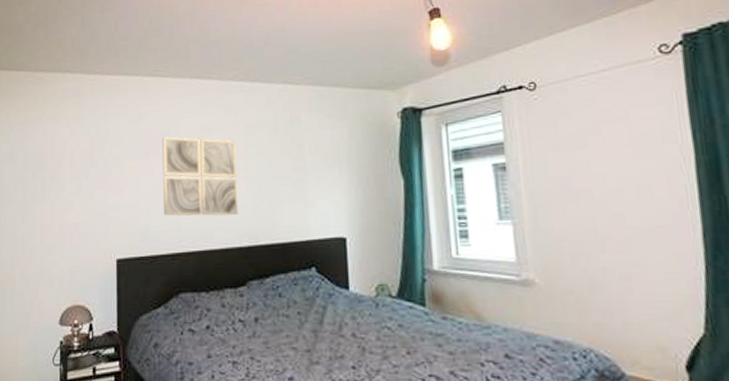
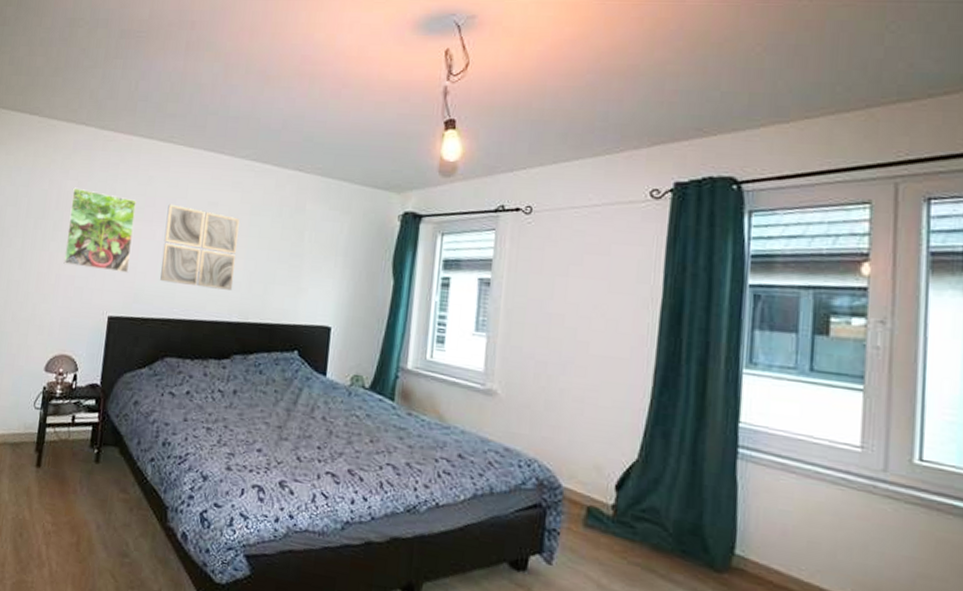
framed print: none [66,134,132,213] -> present [63,187,137,273]

